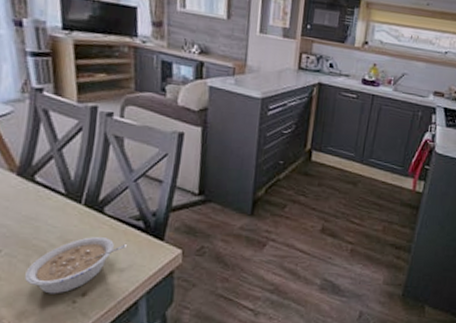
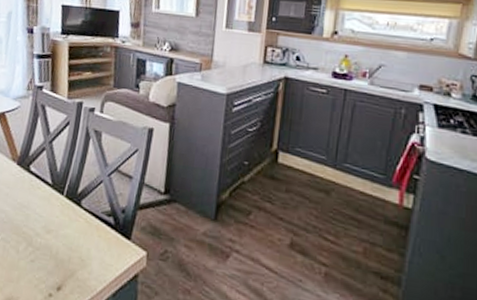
legume: present [24,237,126,294] -> none [13,229,98,285]

